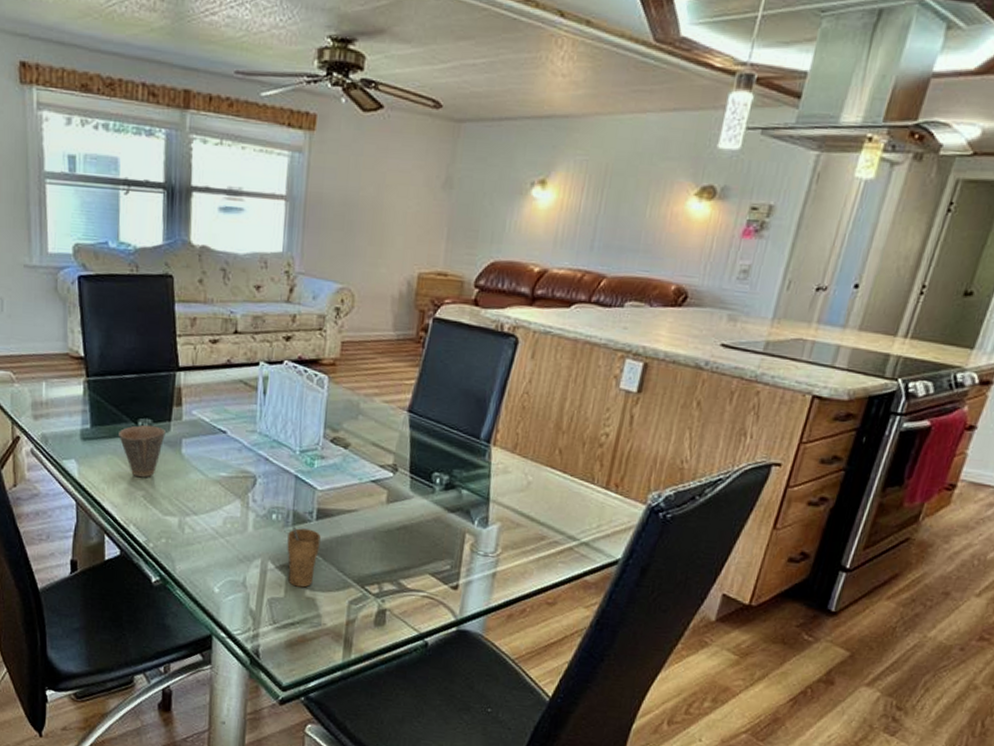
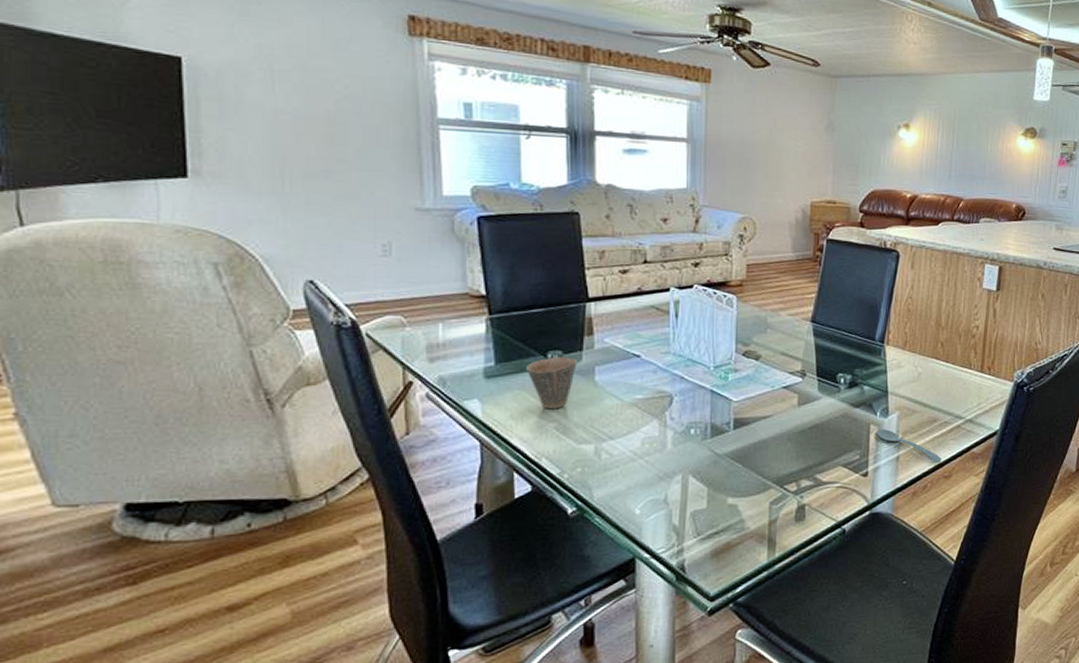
cup: present [287,526,321,588] -> none [707,438,739,496]
spoon: none [471,540,546,586] -> present [876,429,941,462]

